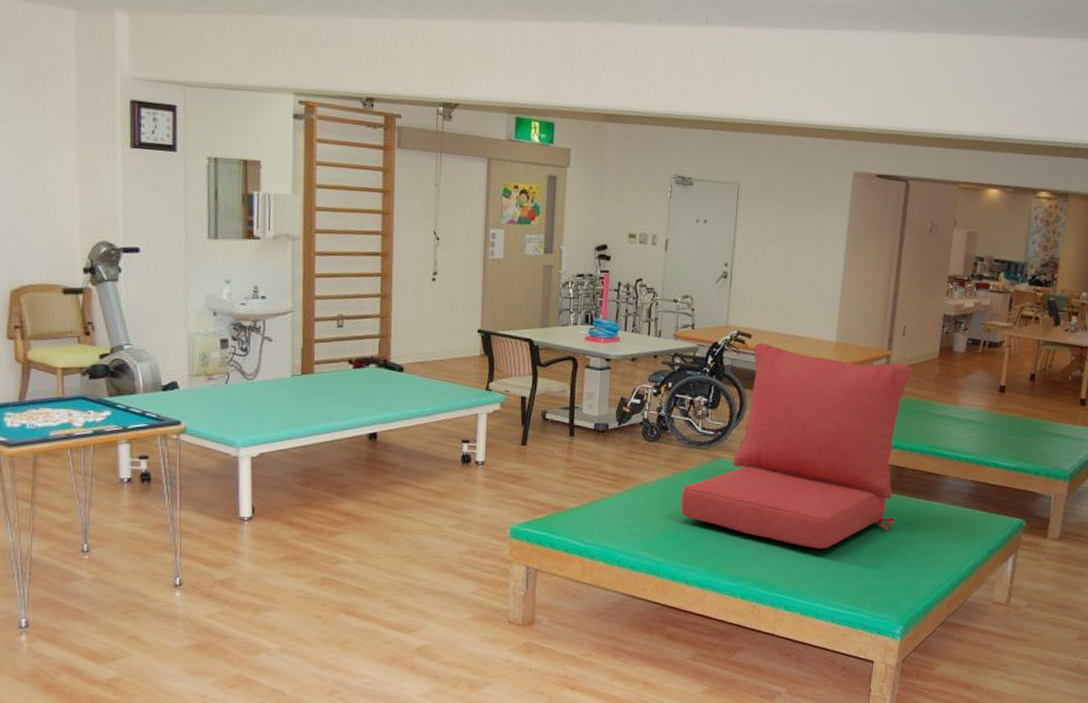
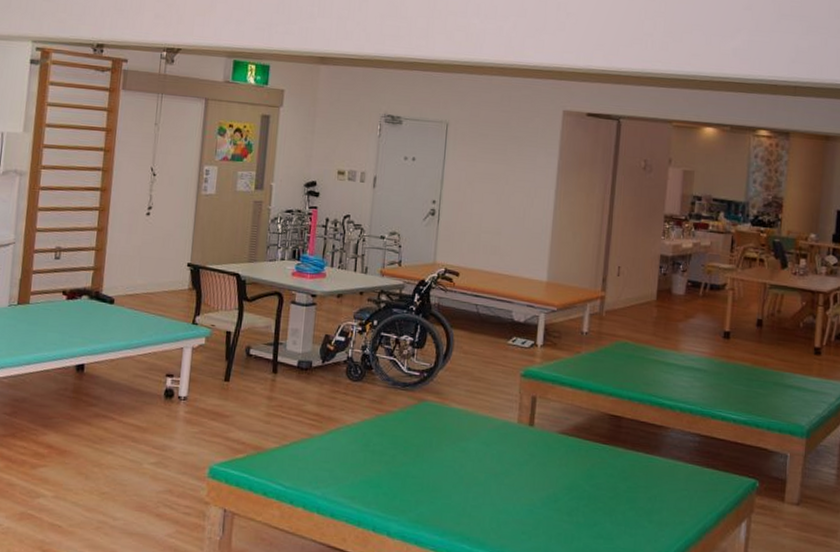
seat cushion: present [680,343,912,549] -> none [383,281,628,504]

